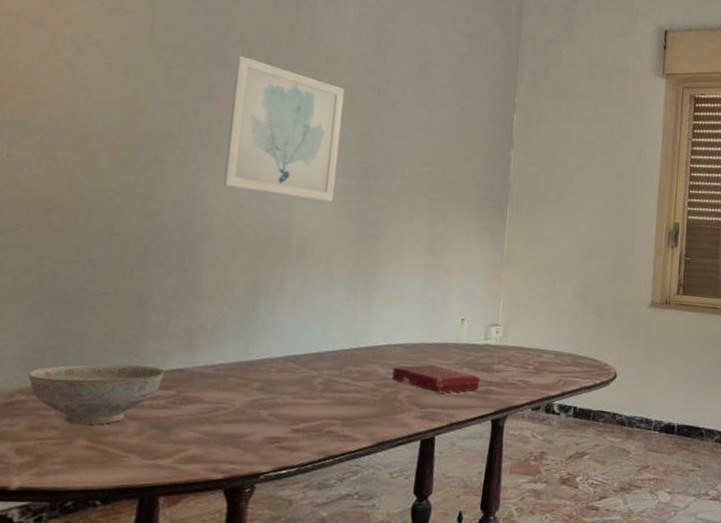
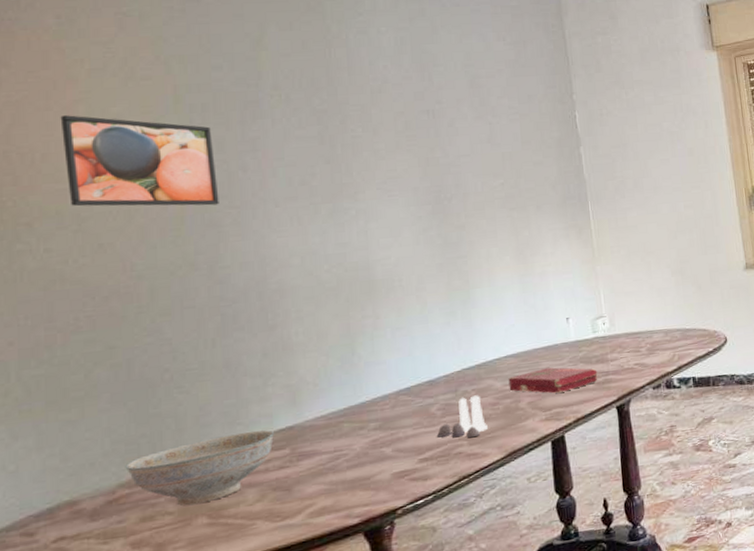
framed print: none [39,33,175,142] -> present [60,115,219,207]
wall art: present [223,55,345,202] -> none [276,102,410,237]
salt and pepper shaker set: none [313,376,363,419] -> present [437,395,488,438]

